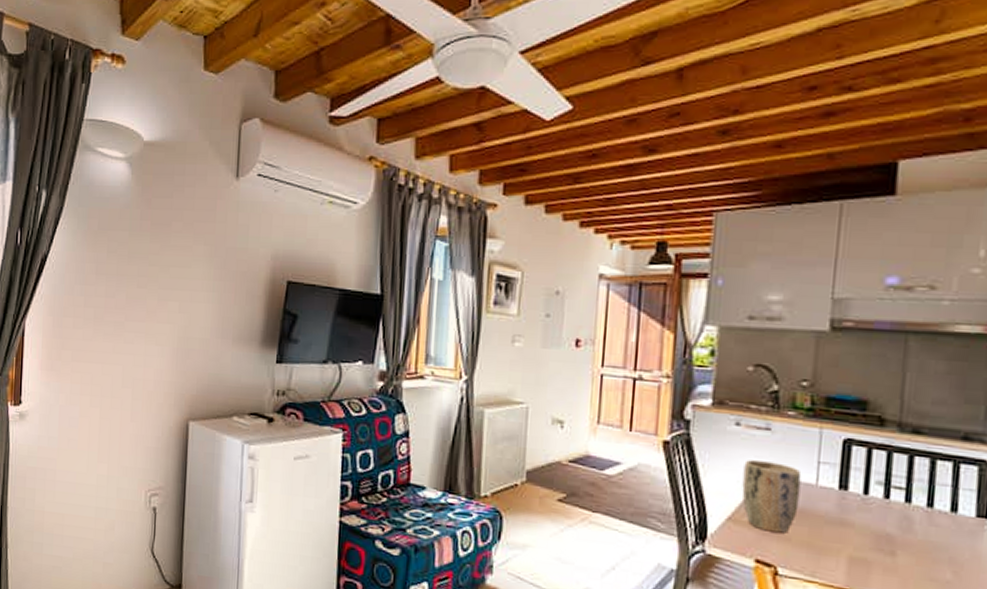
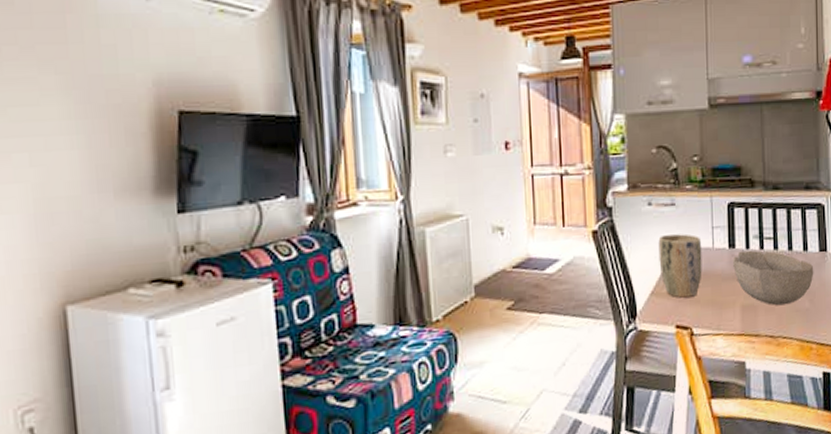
bowl: none [842,495,965,570] -> present [733,250,814,306]

